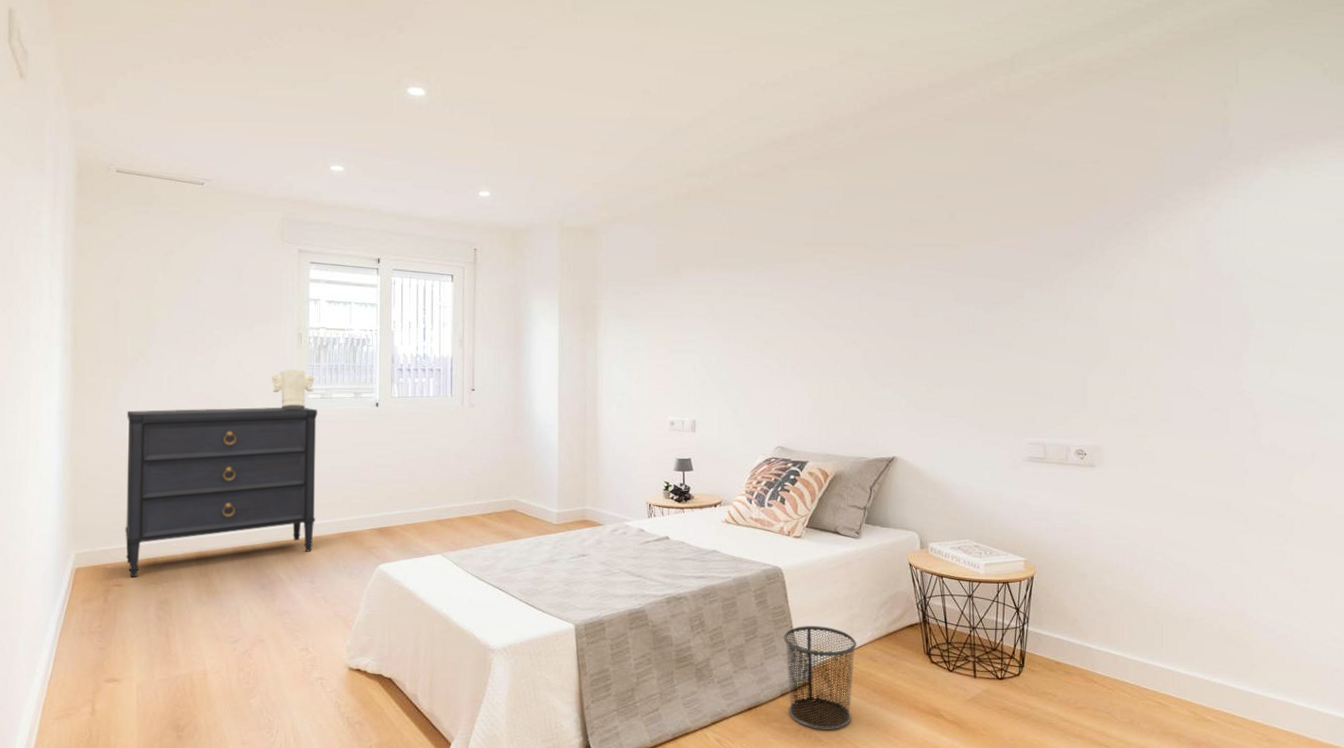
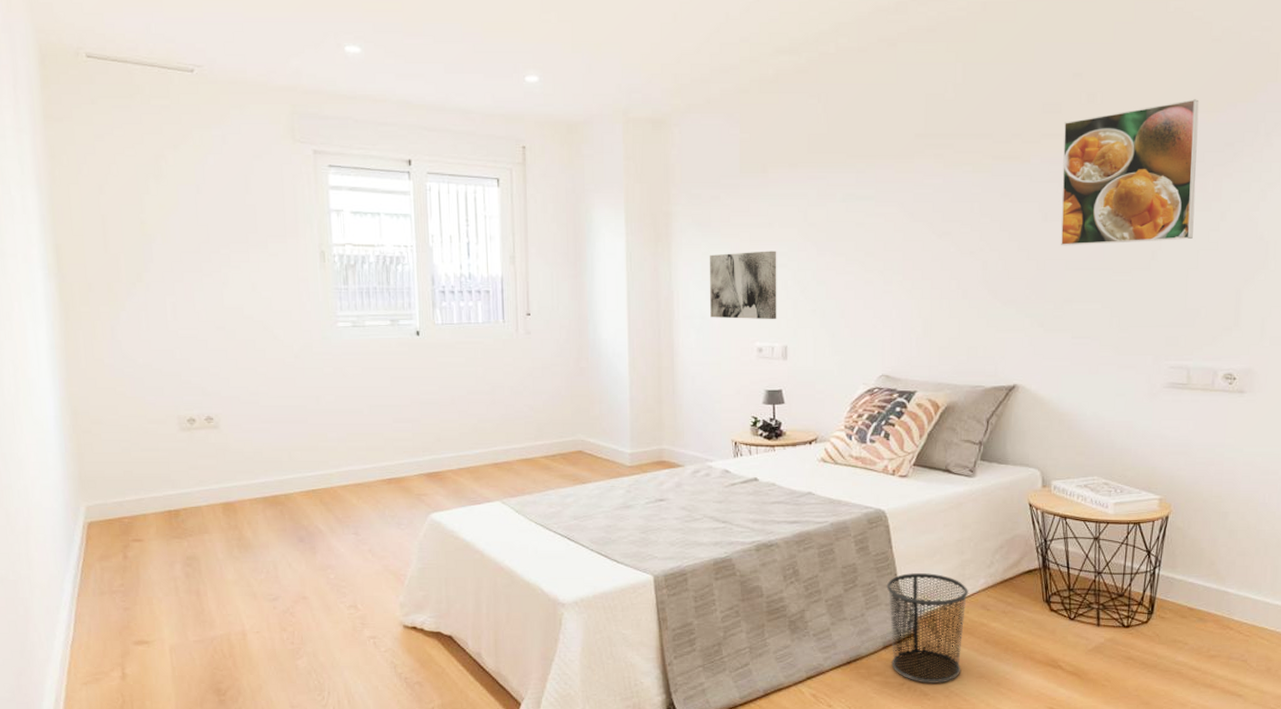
dresser: present [125,407,318,578] -> none [128,337,355,532]
decorative vase: present [272,369,315,410] -> none [293,293,344,340]
wall art: none [630,338,688,398] -> present [710,251,777,320]
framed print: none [929,217,1043,338] -> present [1060,99,1200,246]

